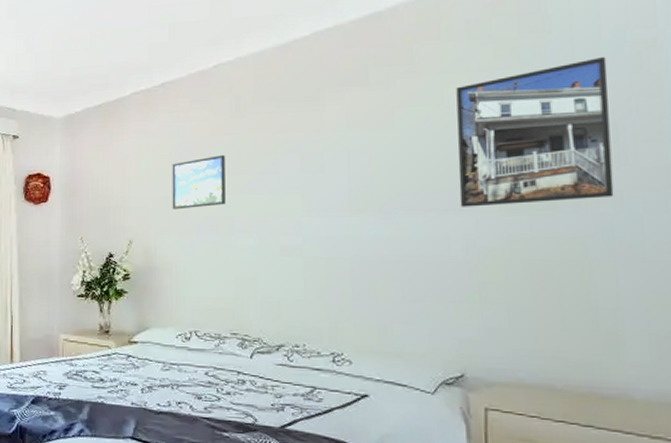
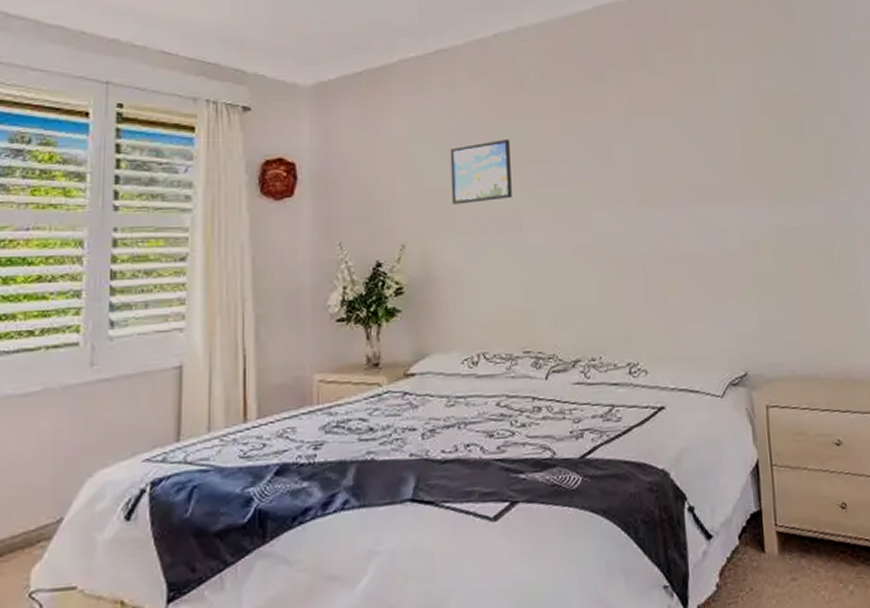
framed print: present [456,56,614,207] -> none [725,54,851,198]

